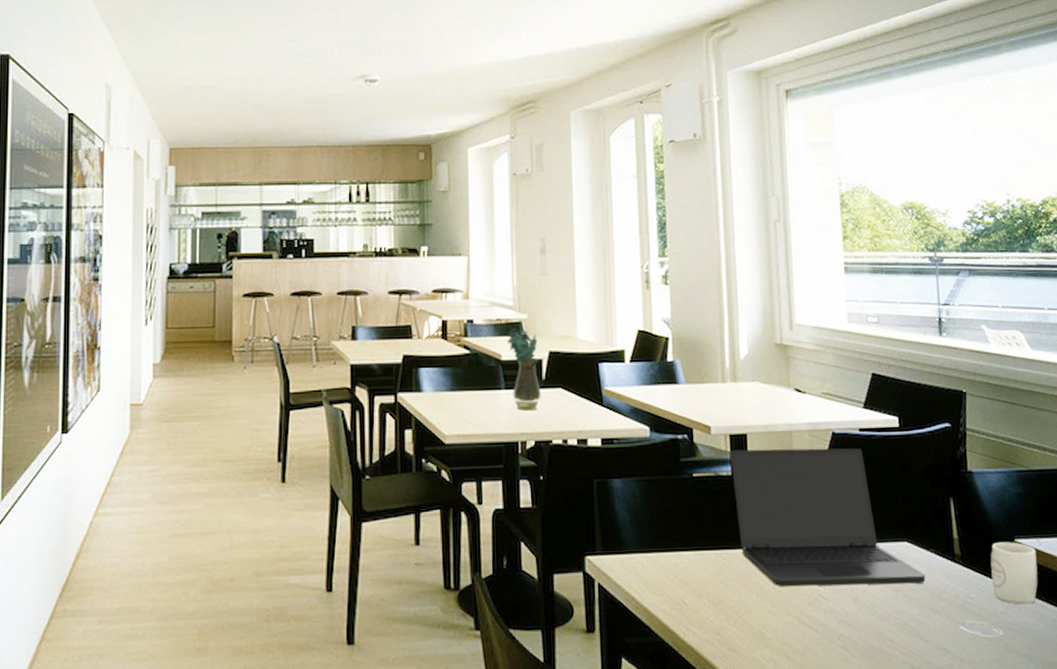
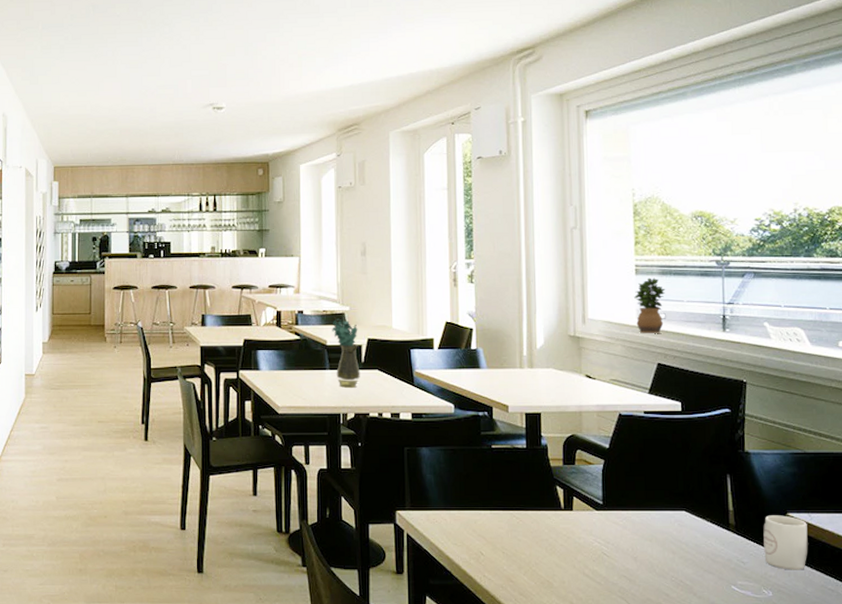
laptop: present [729,448,926,587] -> none [525,426,701,547]
potted plant: none [844,276,878,340] -> present [634,277,666,333]

